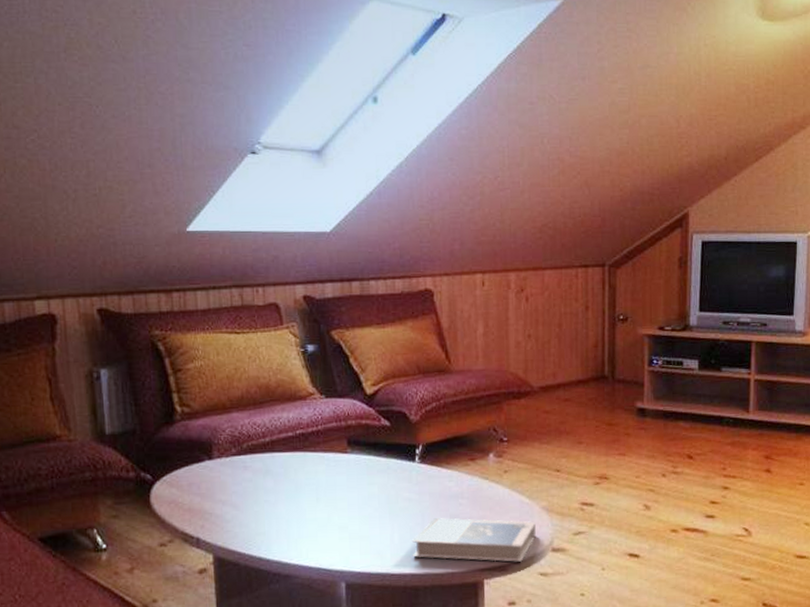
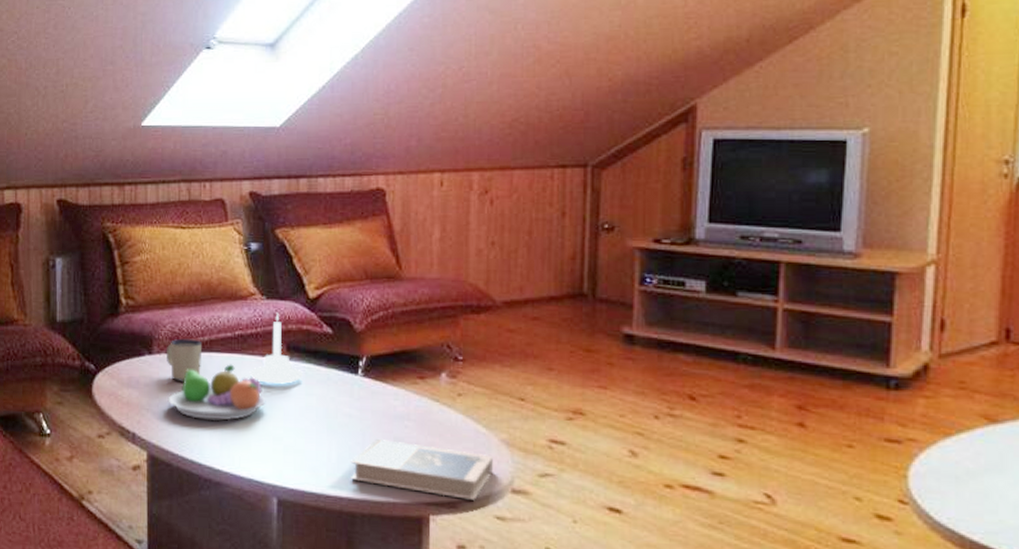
mug: none [226,441,264,483] -> present [165,338,201,382]
fruit bowl: none [231,462,330,518] -> present [168,364,266,421]
candle holder: none [312,410,364,477] -> present [249,312,303,384]

